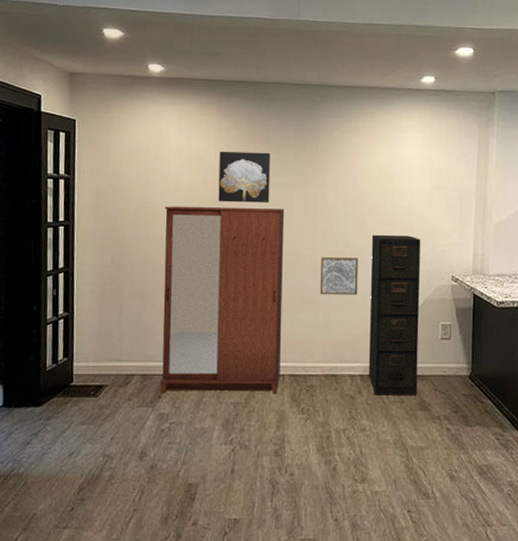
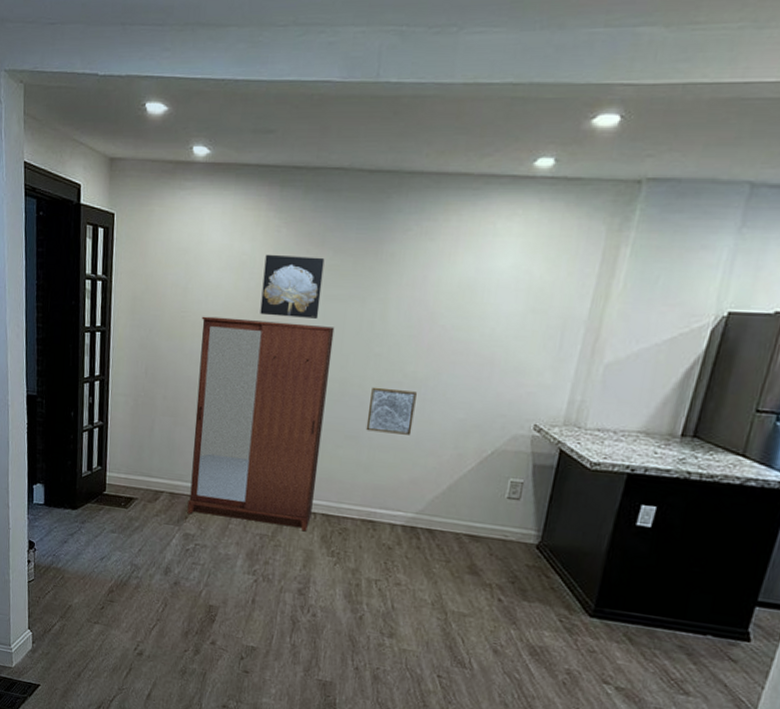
filing cabinet: present [368,234,421,395] -> none [412,365,501,557]

